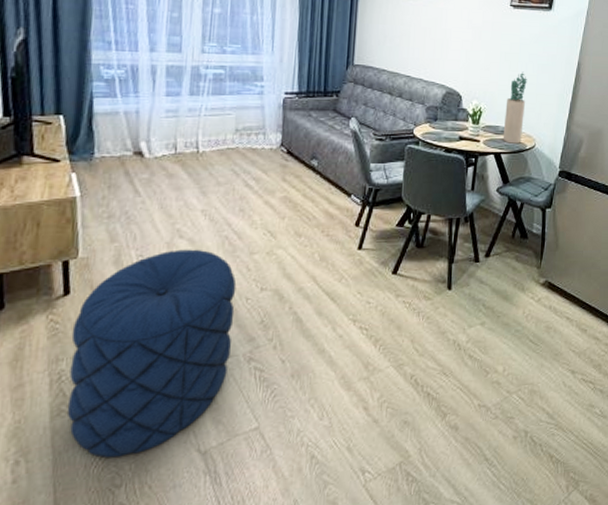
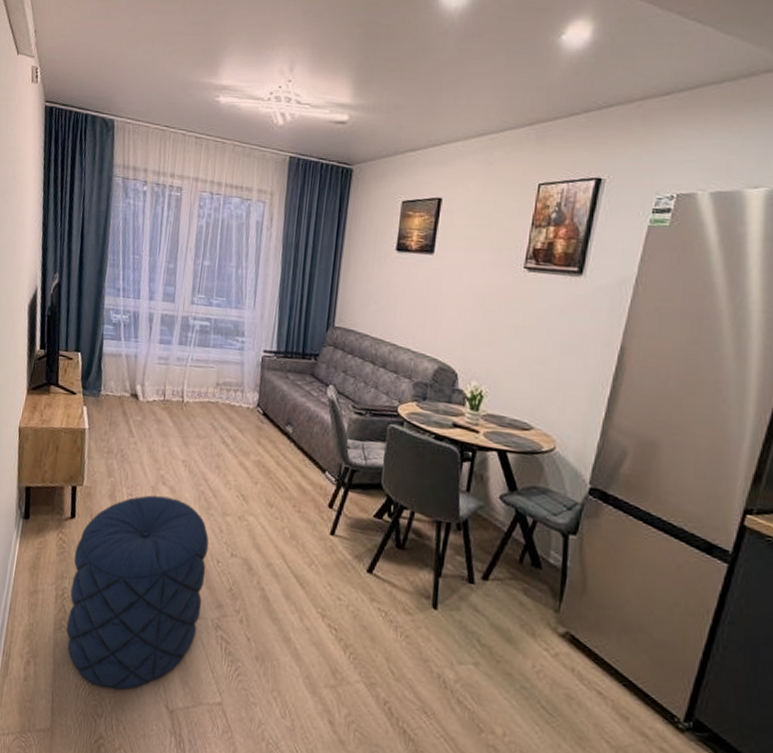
vase: present [503,71,527,144] -> none [509,351,545,443]

